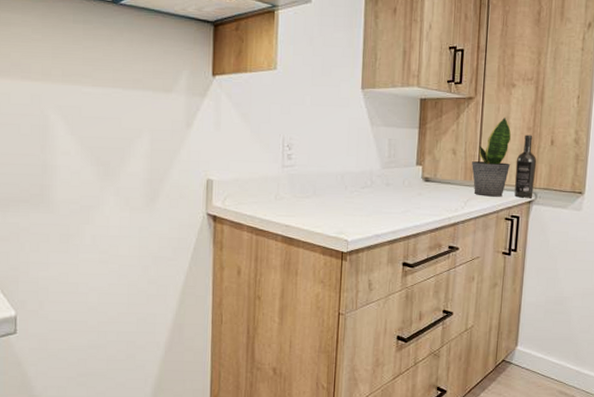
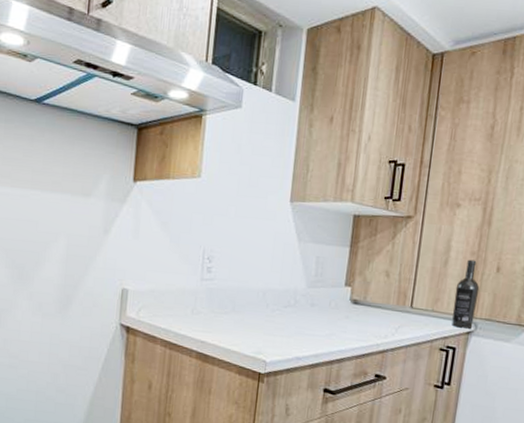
potted plant: present [472,117,511,197] -> none [406,239,452,326]

